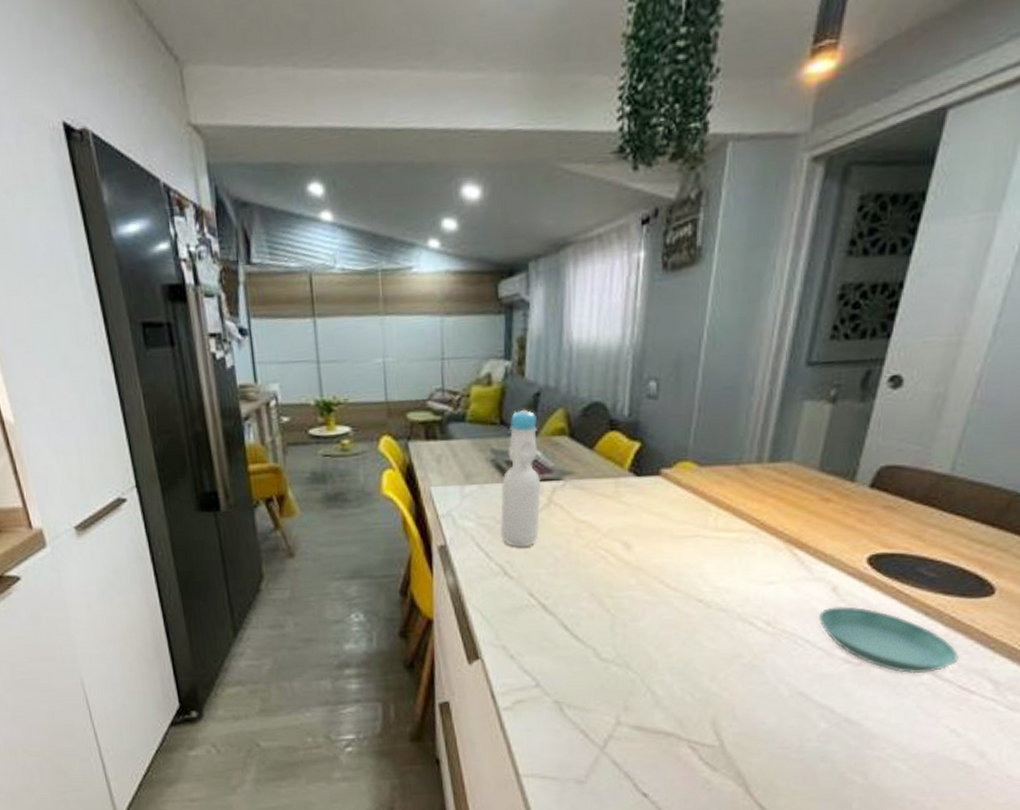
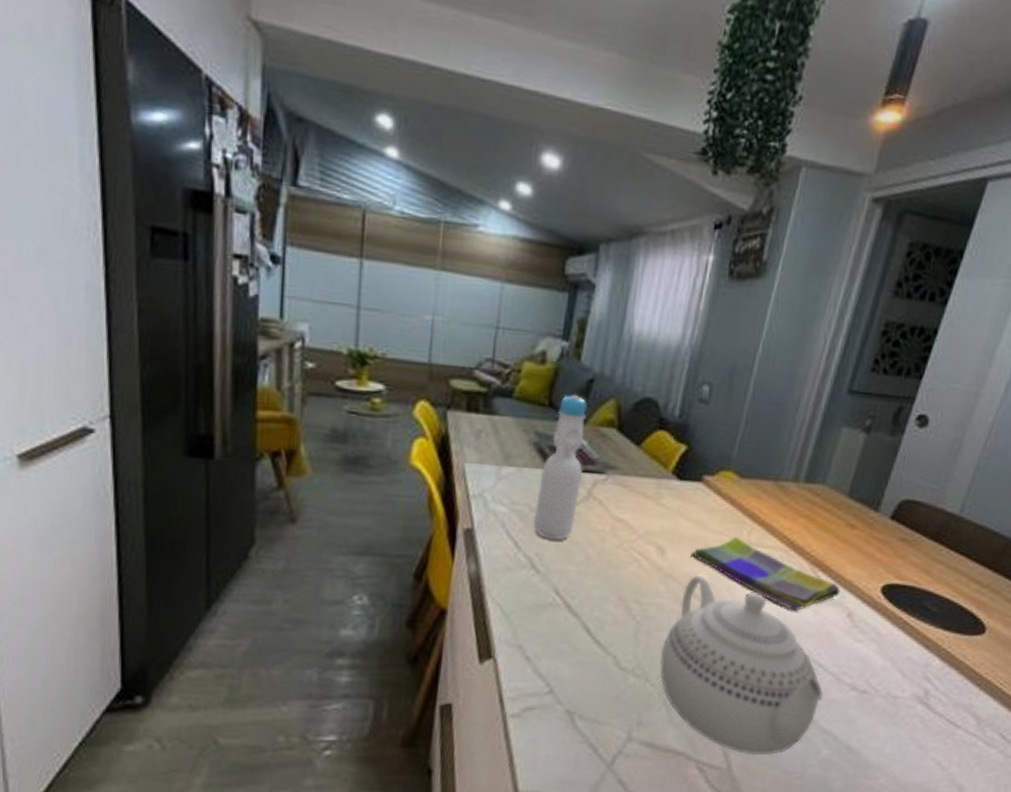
teapot: none [640,565,814,733] -> present [660,575,824,755]
dish towel: none [657,524,821,591] -> present [691,536,840,612]
saucer: present [819,606,958,674] -> none [833,632,950,706]

